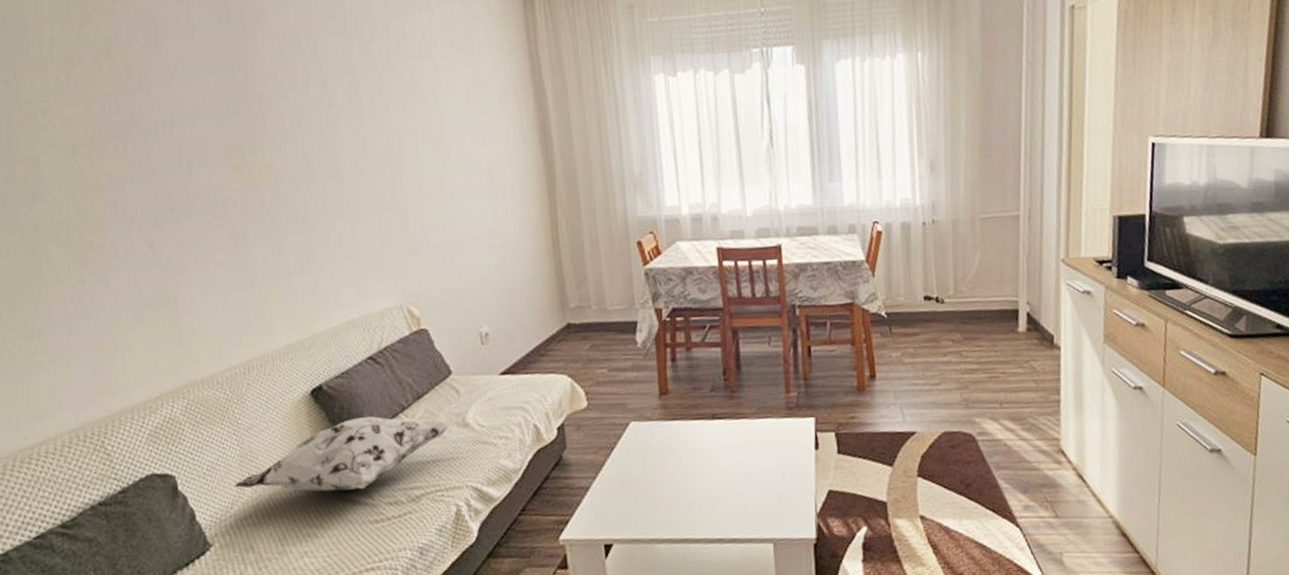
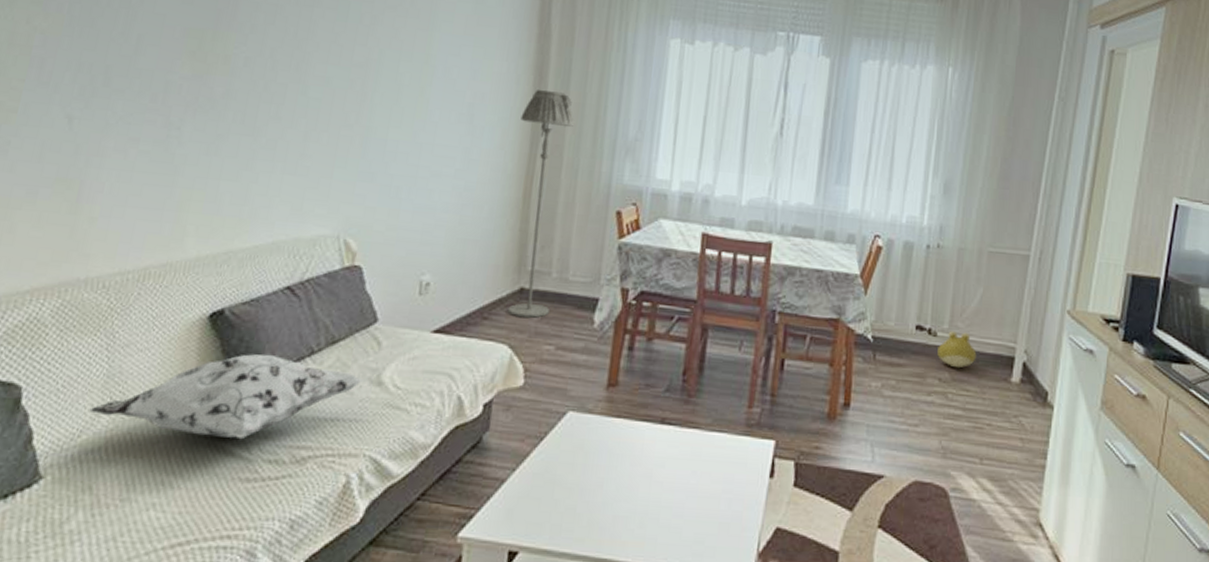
floor lamp: none [535,143,596,349] -> present [507,90,575,318]
plush toy: none [947,295,984,328] -> present [937,331,977,369]

